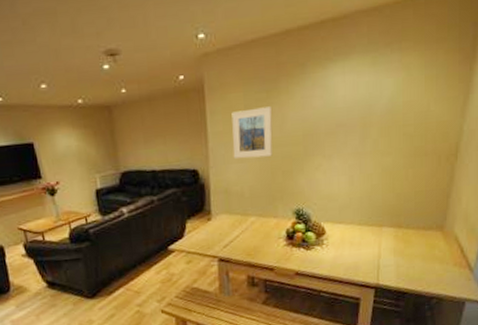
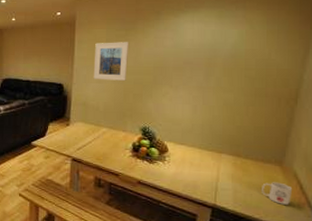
mug: none [424,249,454,272] -> present [262,182,293,205]

